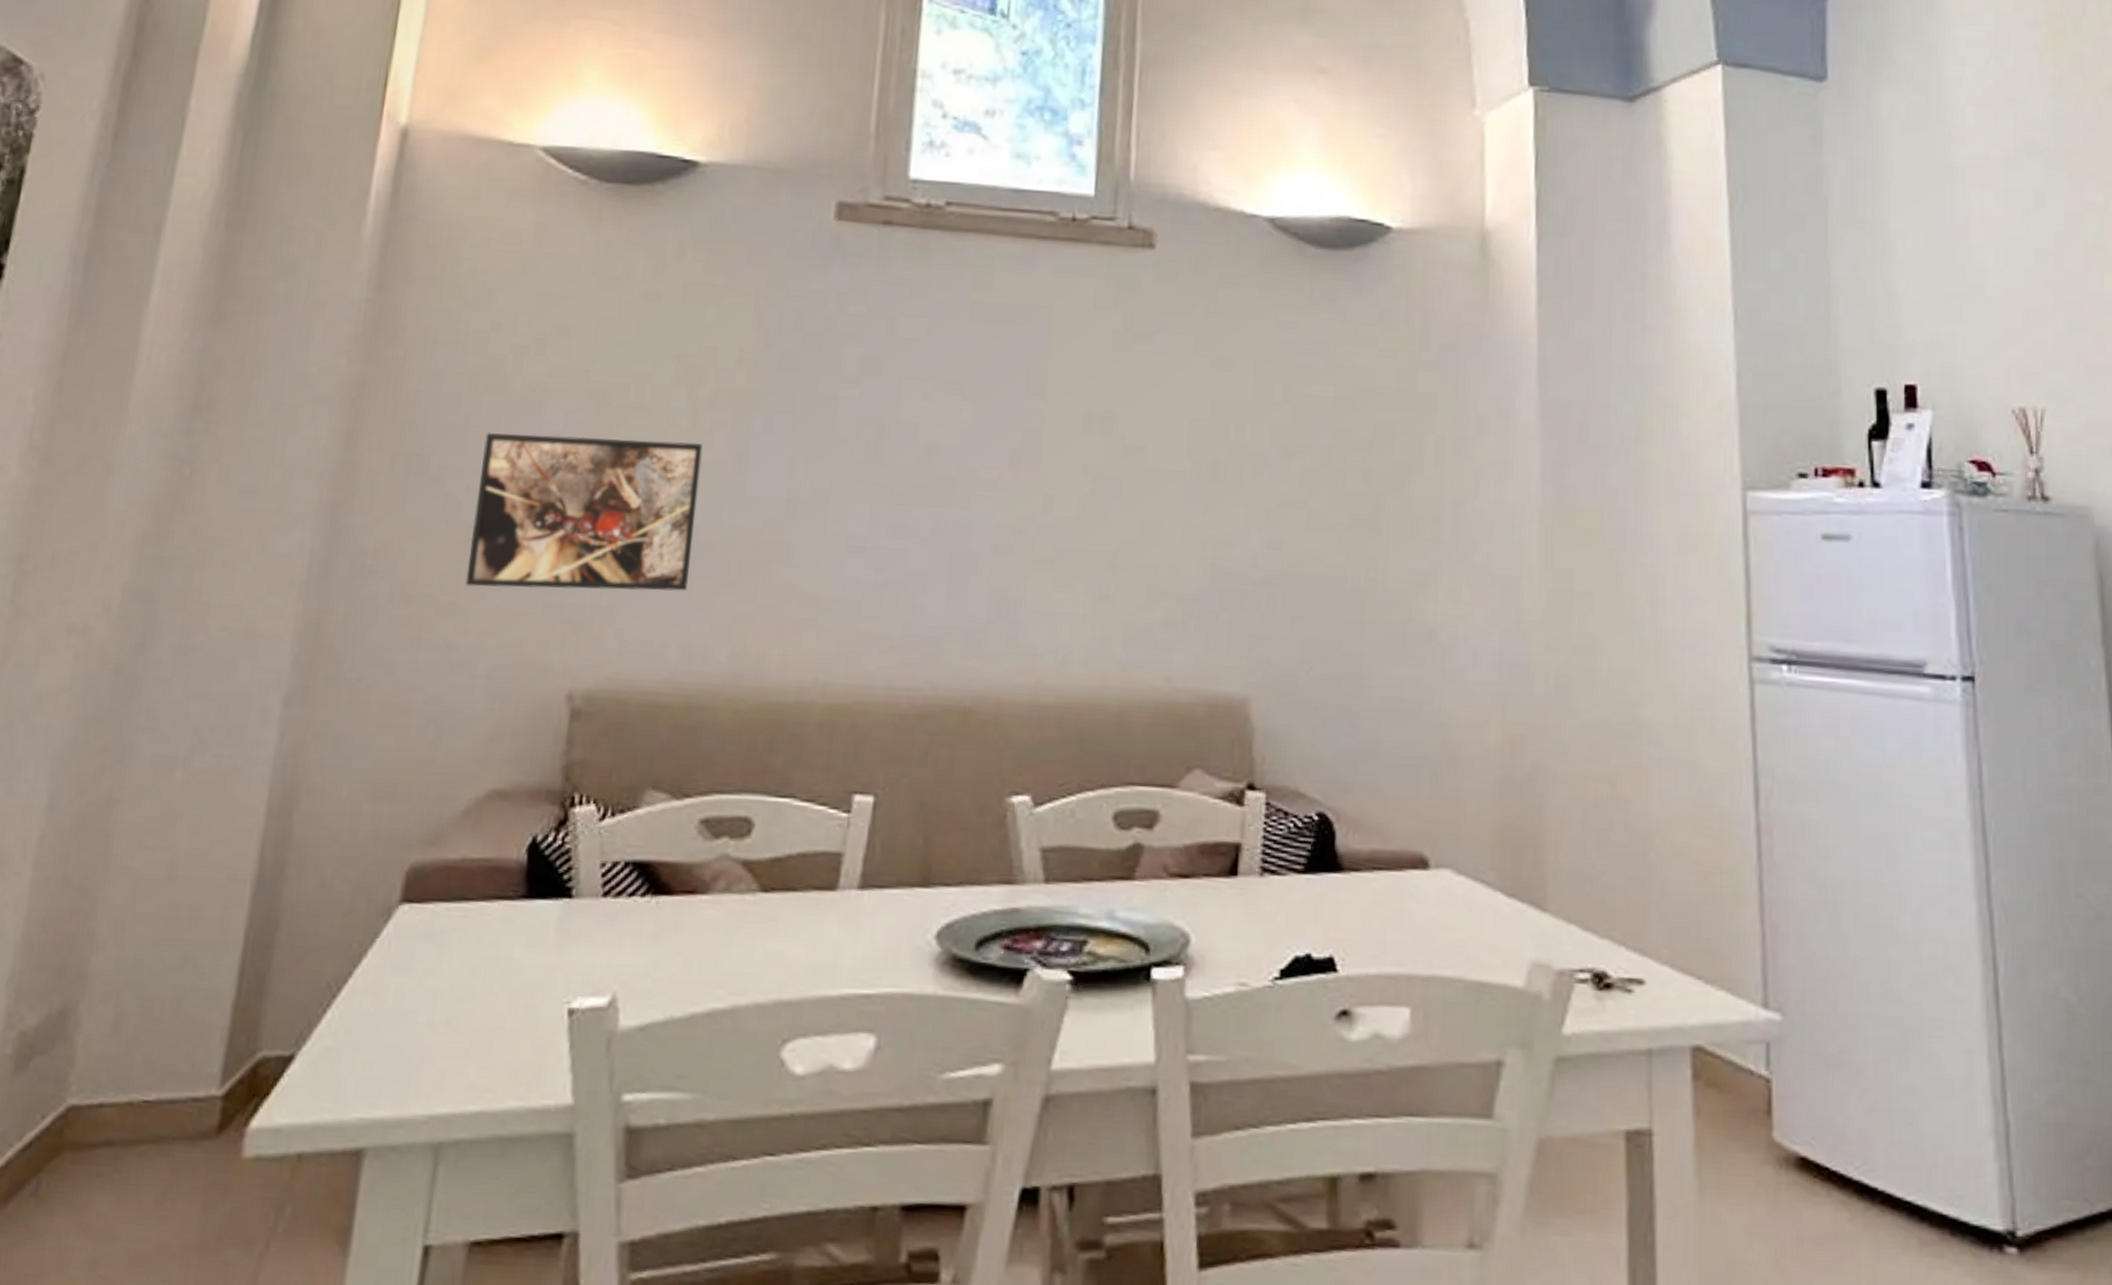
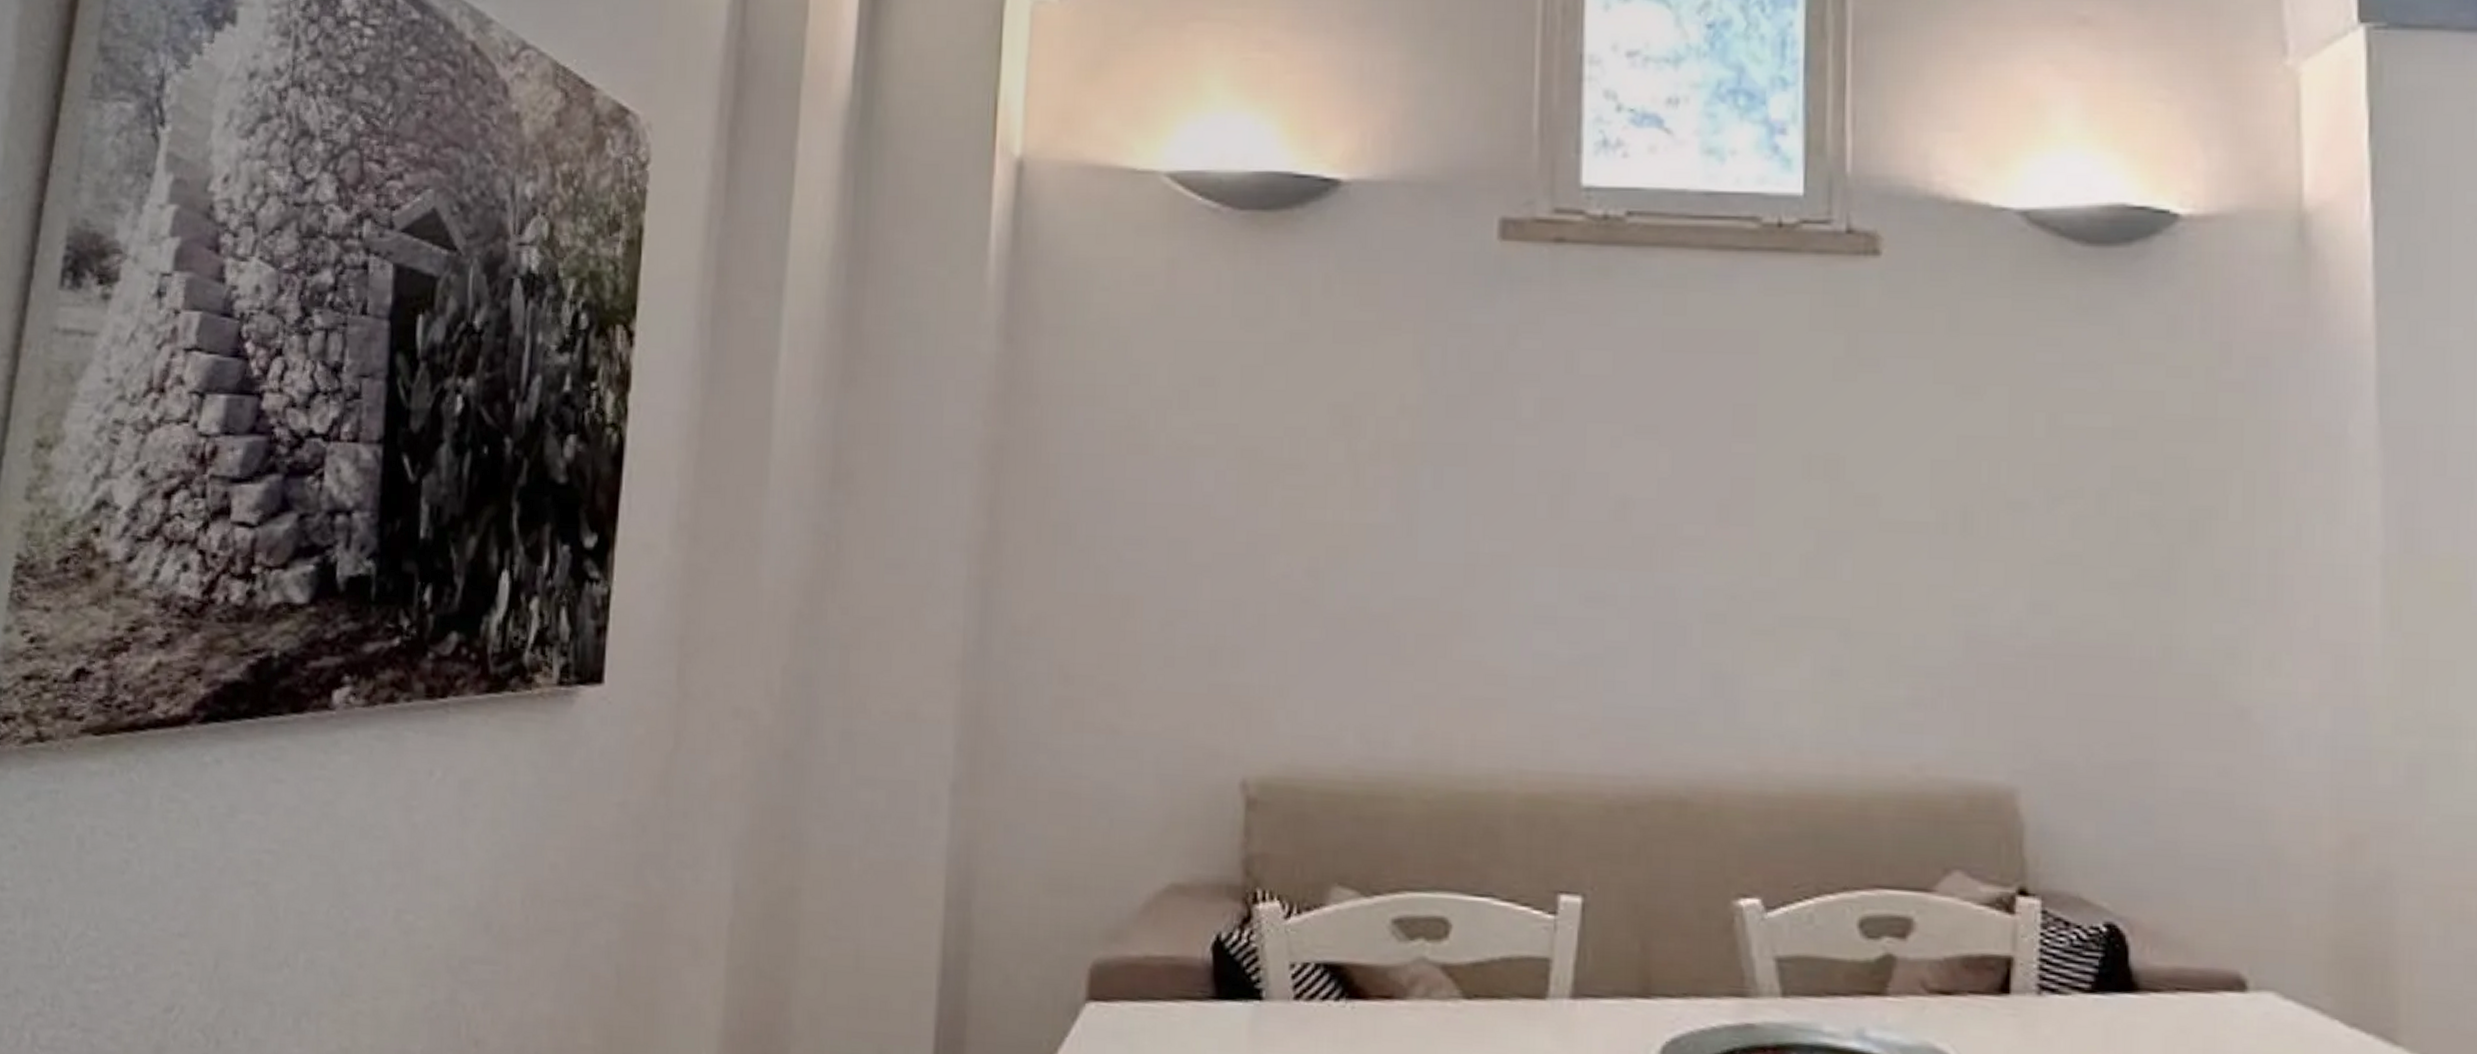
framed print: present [465,433,703,592] -> none [1125,497,1367,670]

